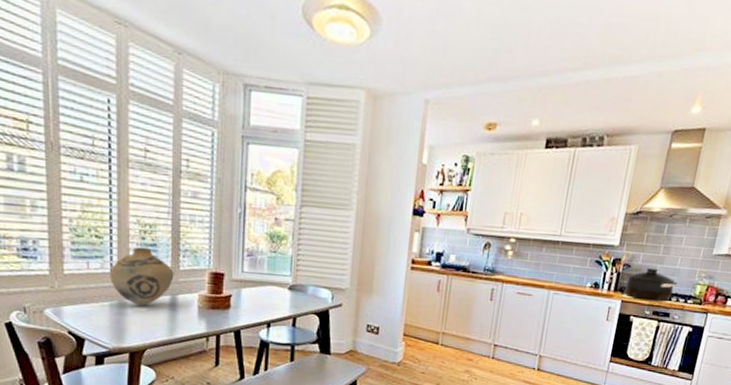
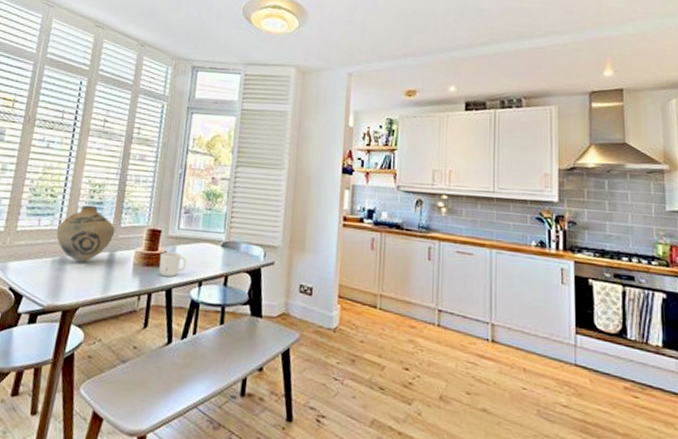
mug: none [224,294,253,320] -> present [159,251,187,277]
saucepan: present [625,268,678,303] -> none [574,226,635,264]

